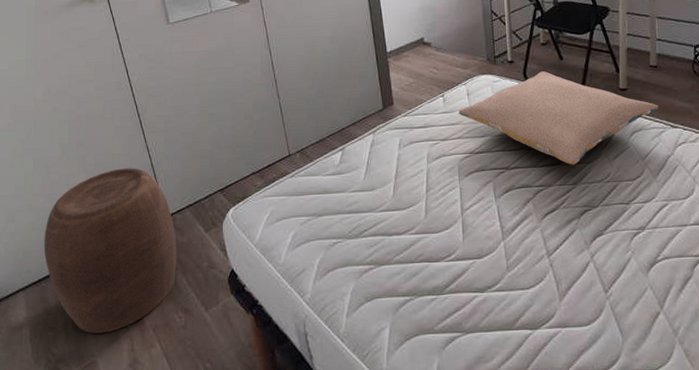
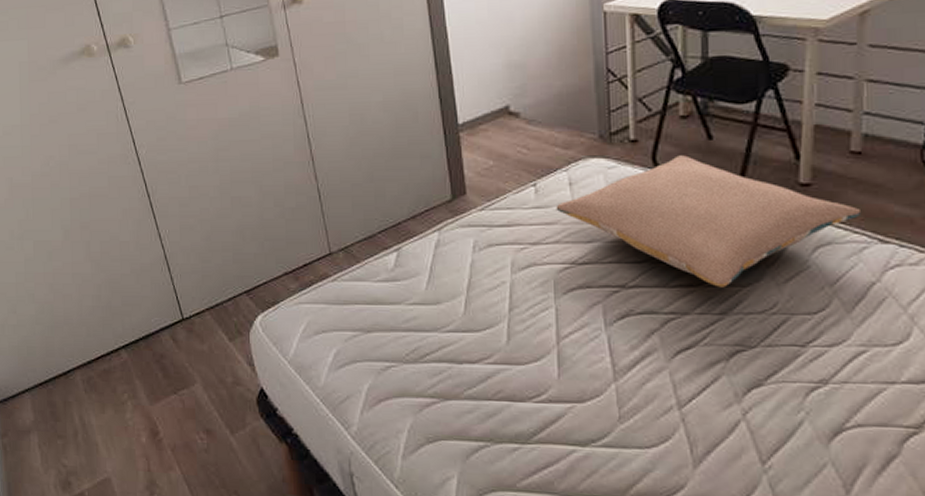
stool: present [44,168,177,333] -> none [48,259,197,448]

